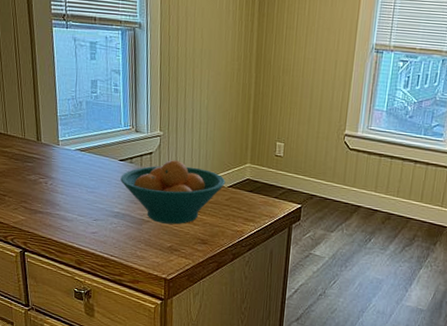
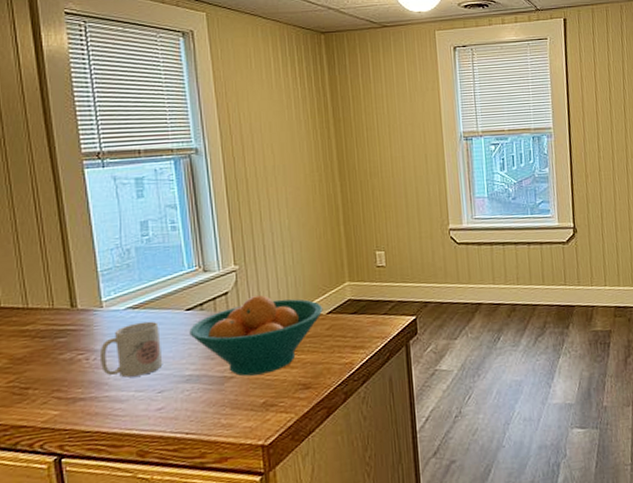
mug: none [54,162,99,205] -> present [99,321,163,378]

